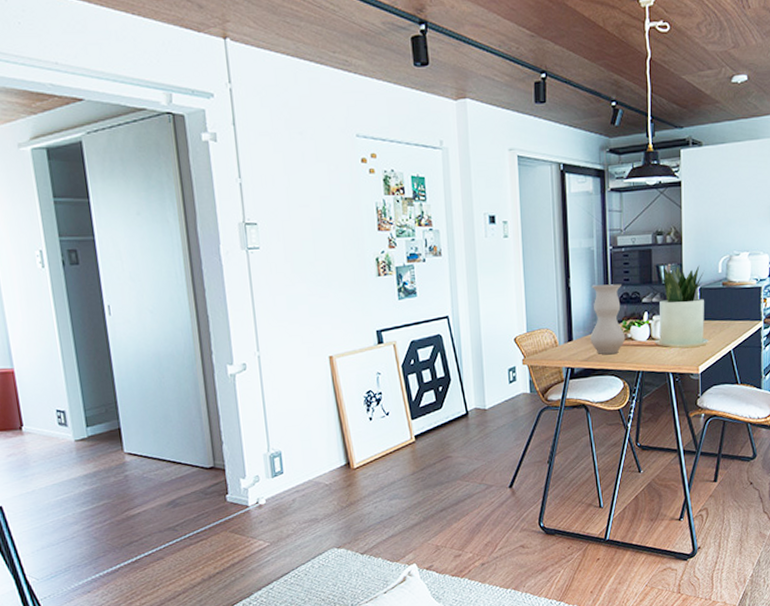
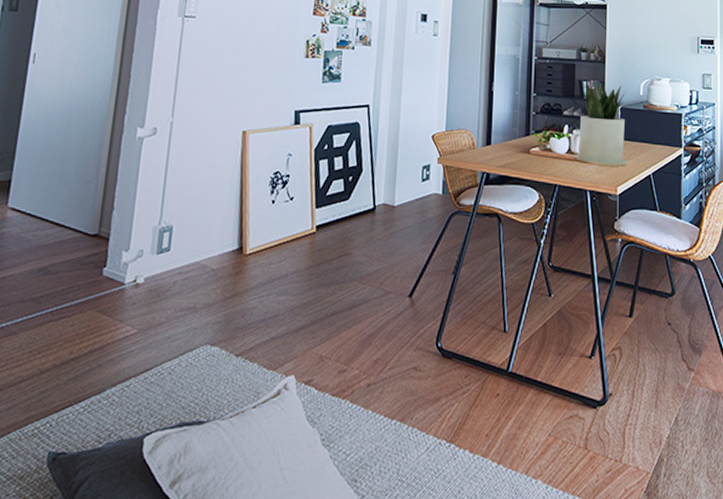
vase: present [590,284,626,355] -> none [509,92,545,164]

